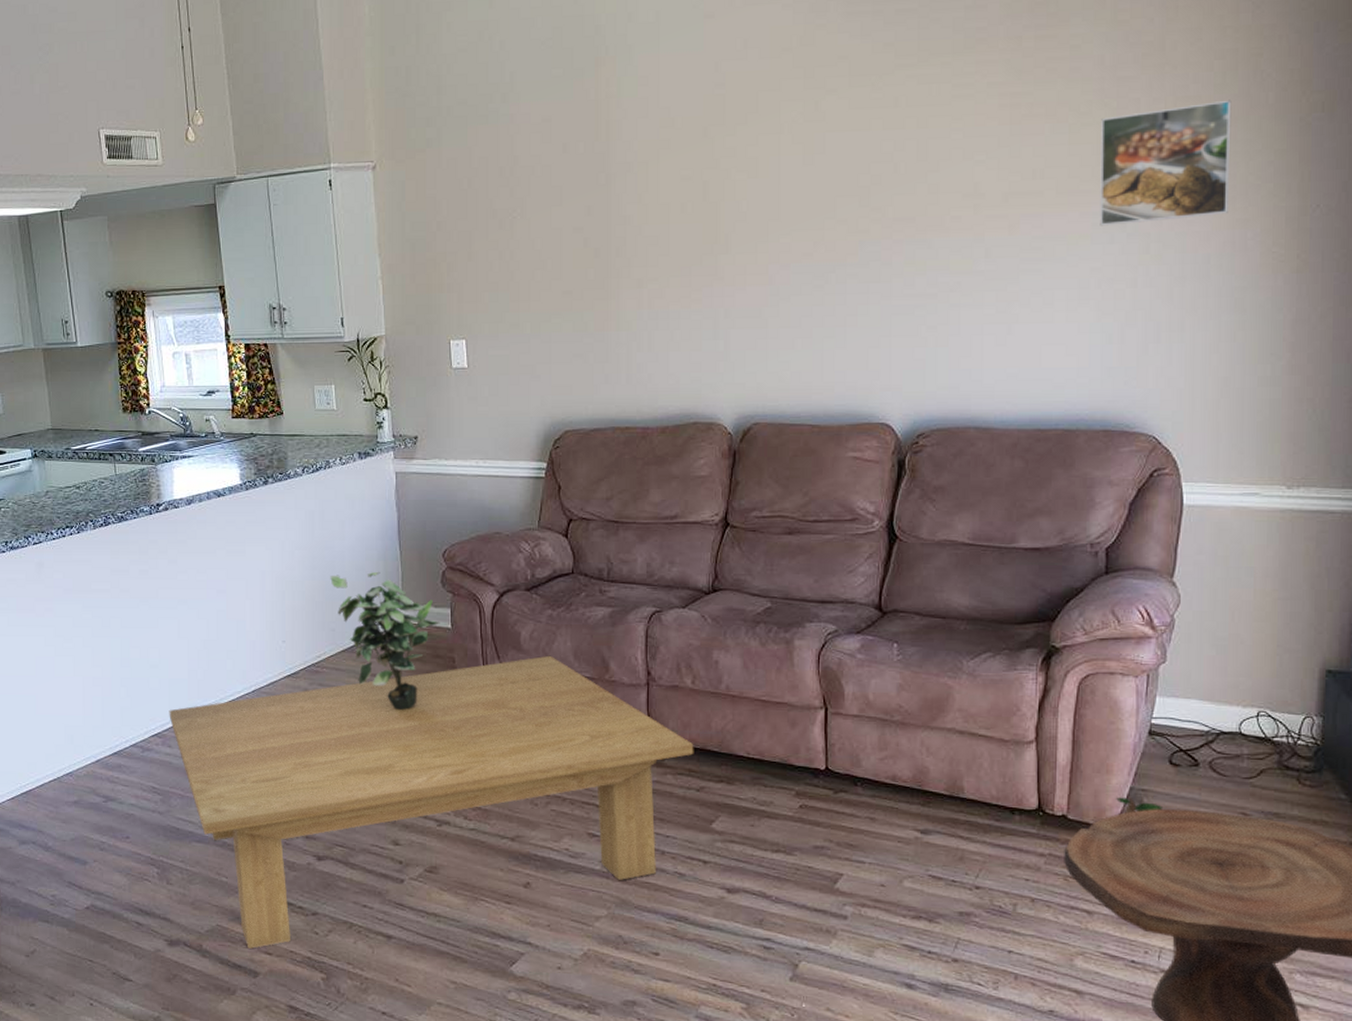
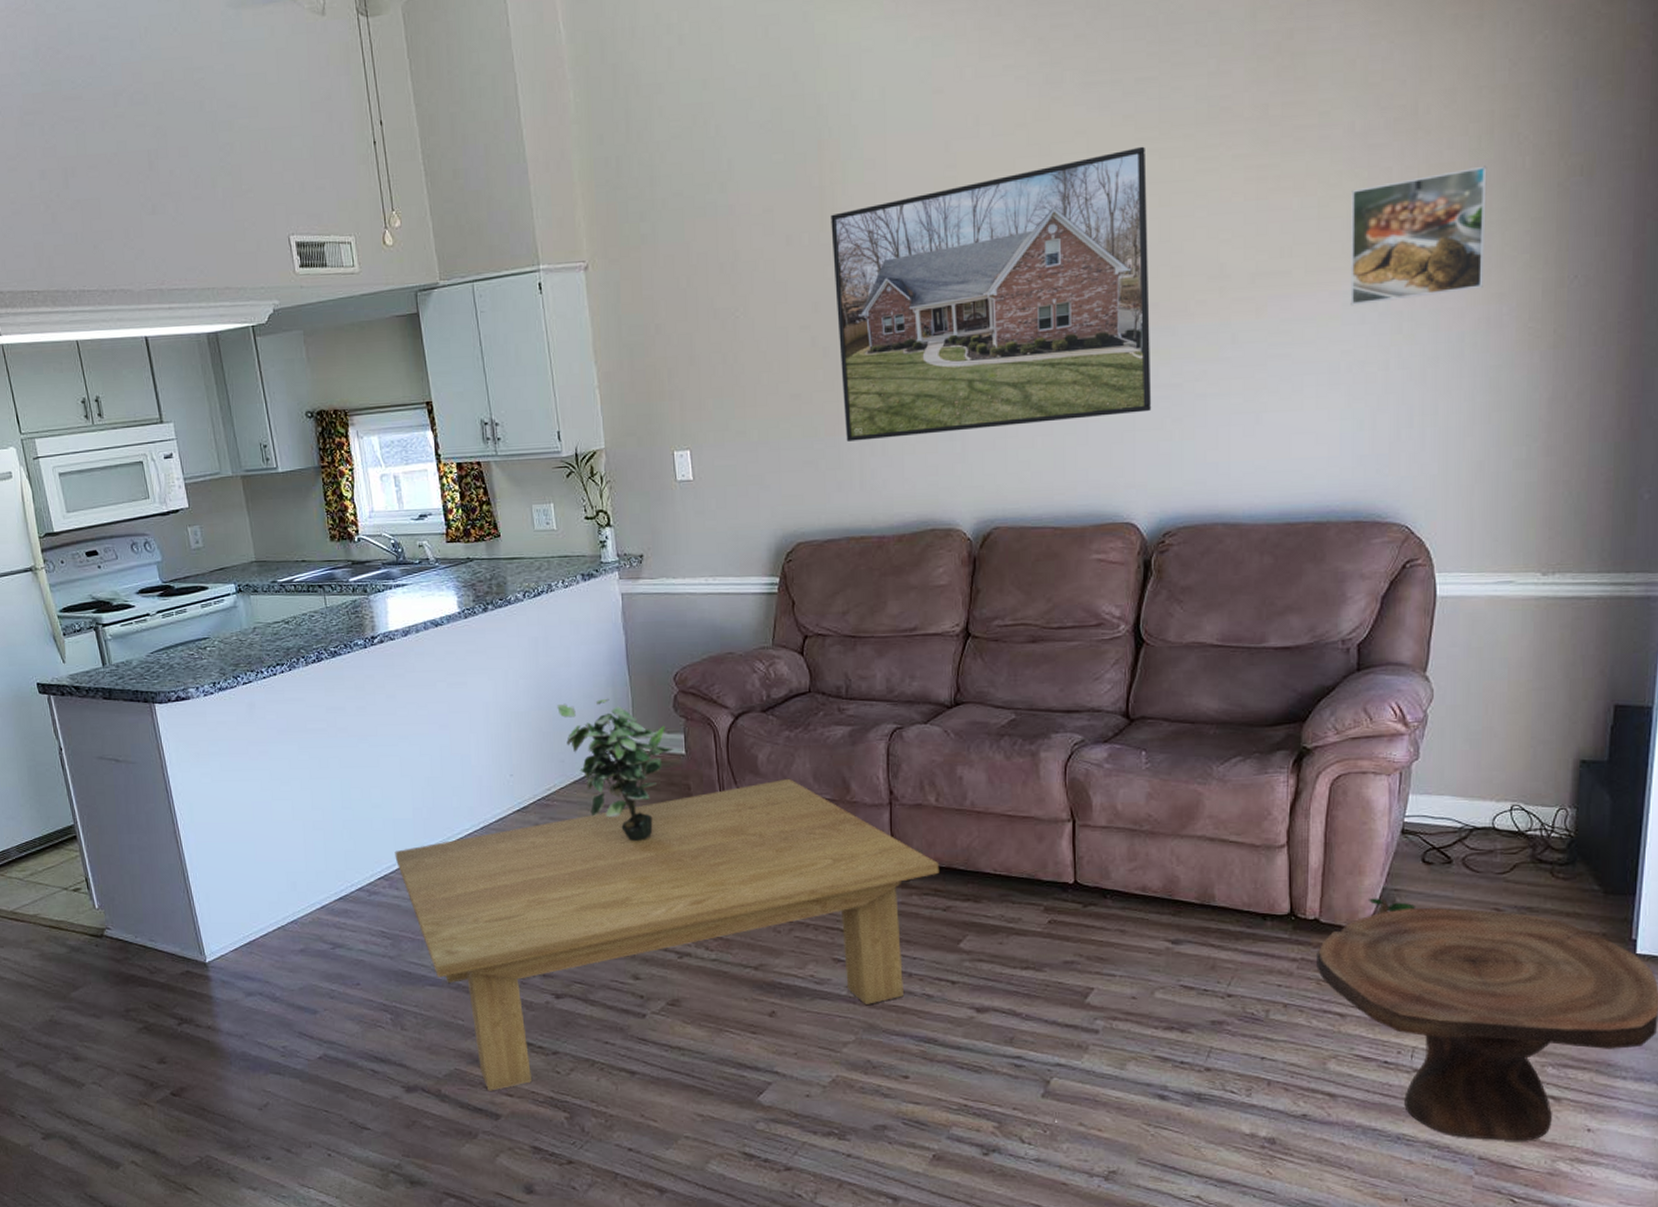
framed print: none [605,72,908,337] -> present [831,146,1152,441]

